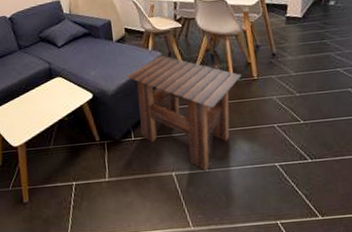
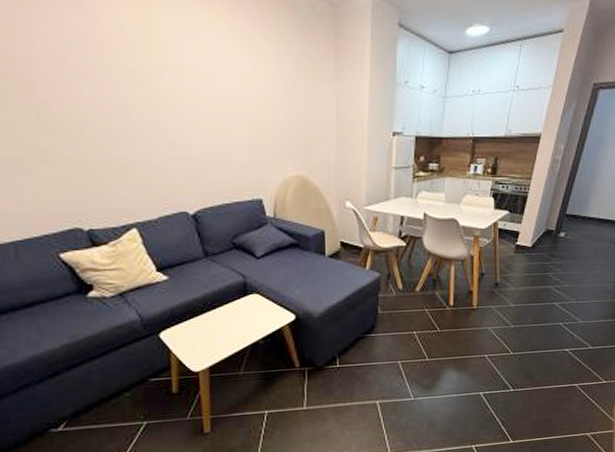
side table: present [126,55,242,172] -> none [337,276,462,400]

